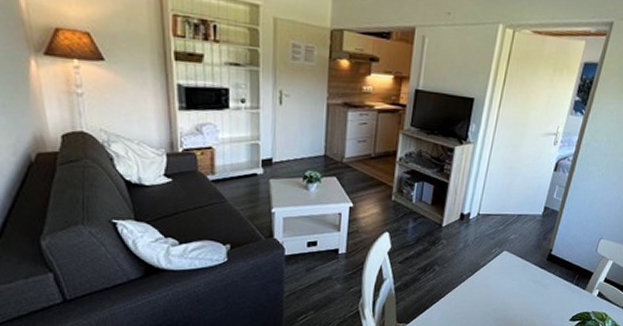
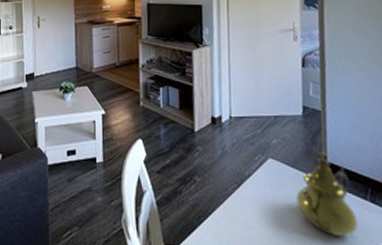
teapot: none [517,246,565,310] -> present [296,151,358,236]

